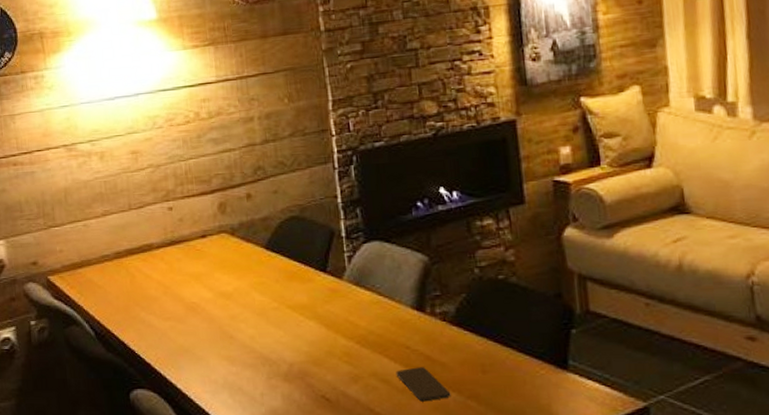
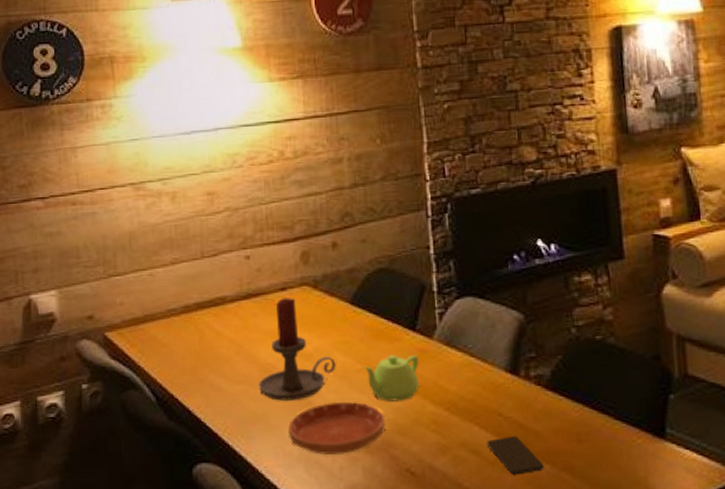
candle holder: none [185,244,254,335] -> present [259,298,336,401]
saucer: none [213,336,301,382] -> present [288,402,385,454]
teapot: none [279,293,332,336] -> present [363,354,420,402]

